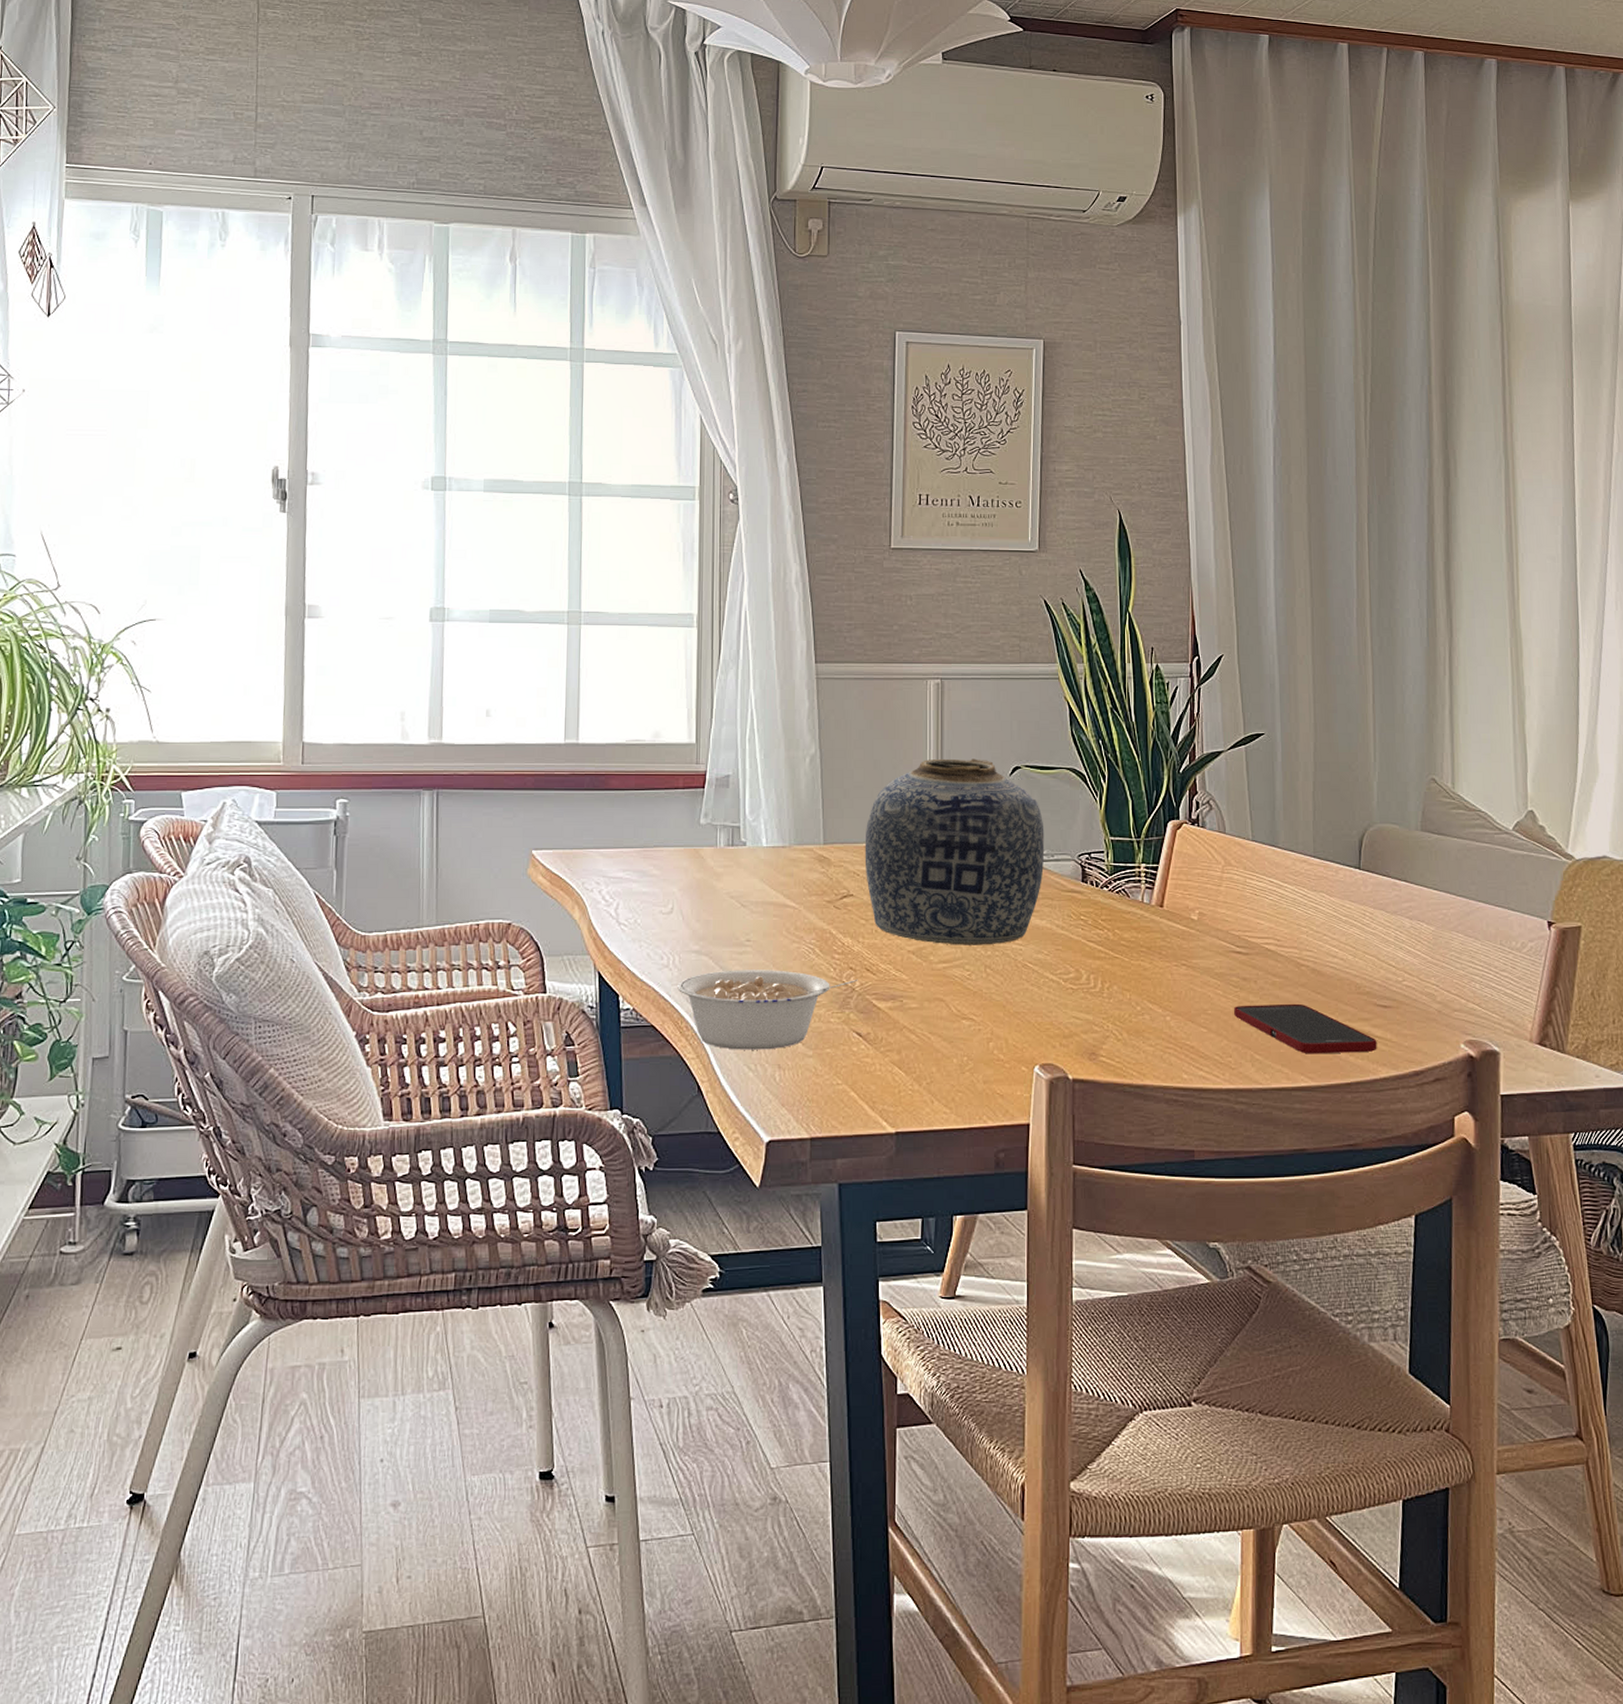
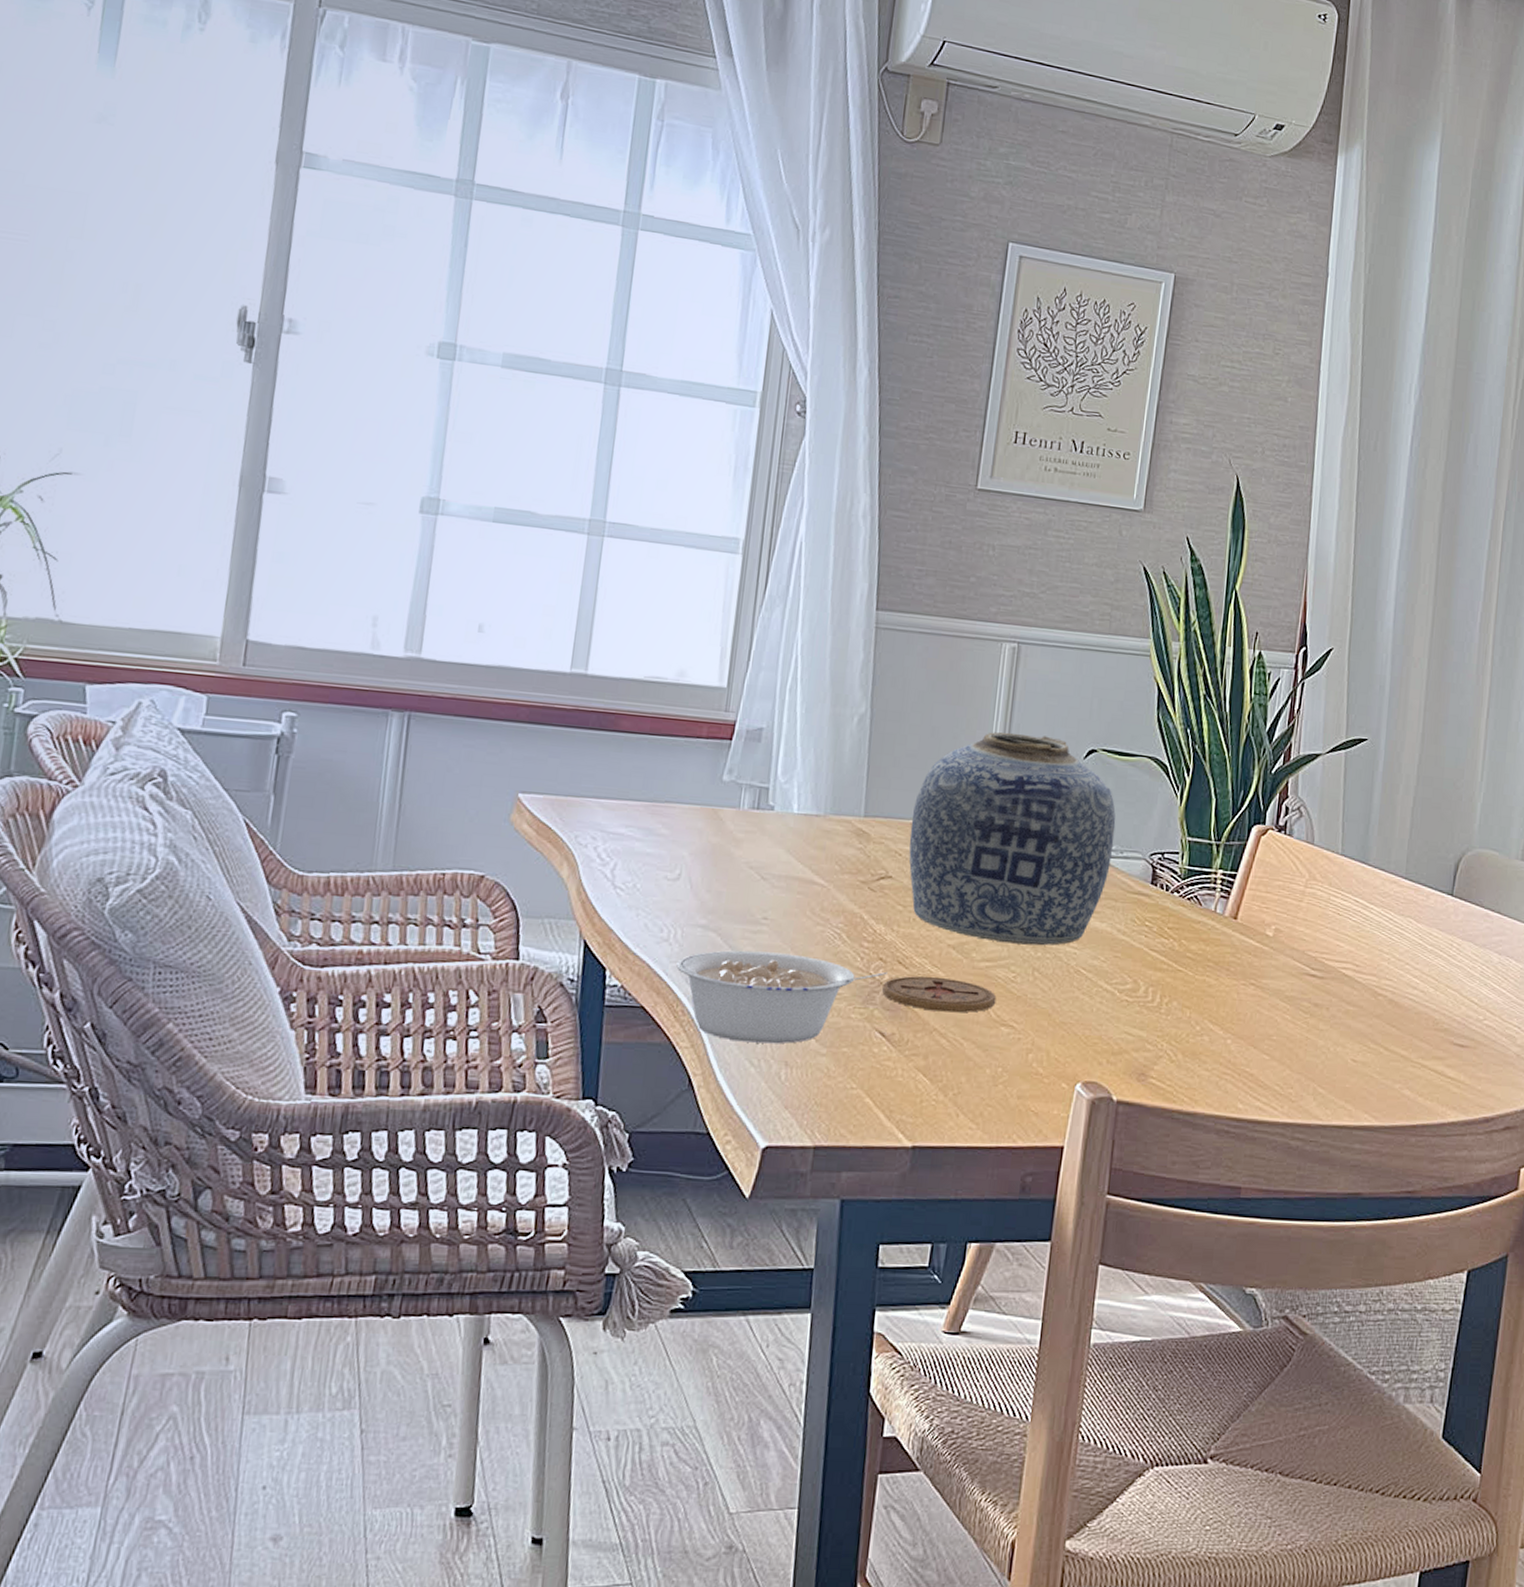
coaster: none [855,980,956,1011] -> present [882,976,997,1013]
cell phone: present [1234,1003,1377,1054] -> none [1301,1033,1449,1094]

